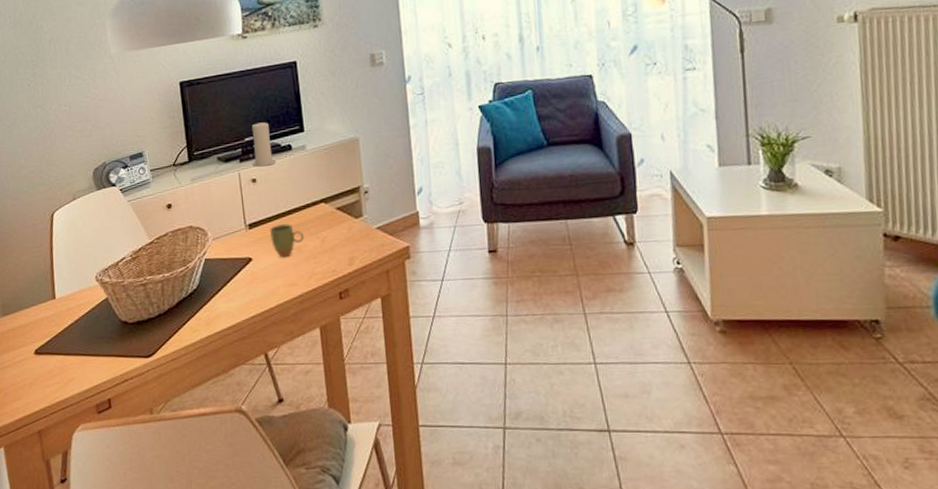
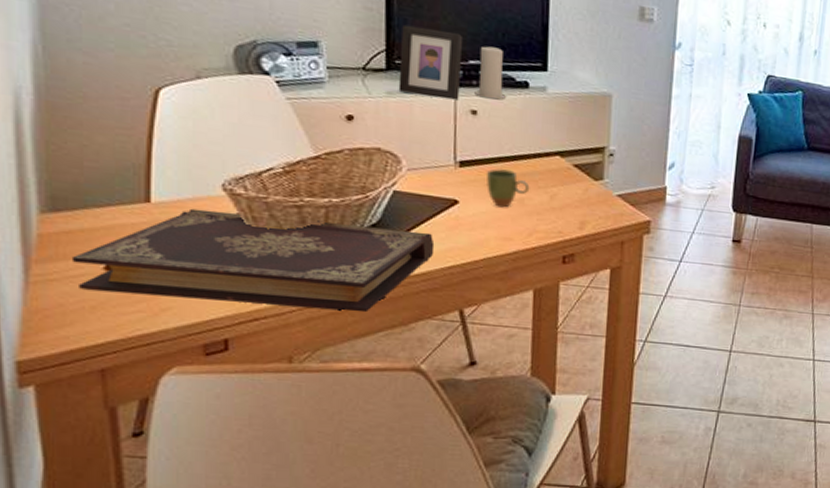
book: none [17,290,240,371] -> present [73,208,435,313]
picture frame: none [195,119,242,178] -> present [398,24,464,101]

